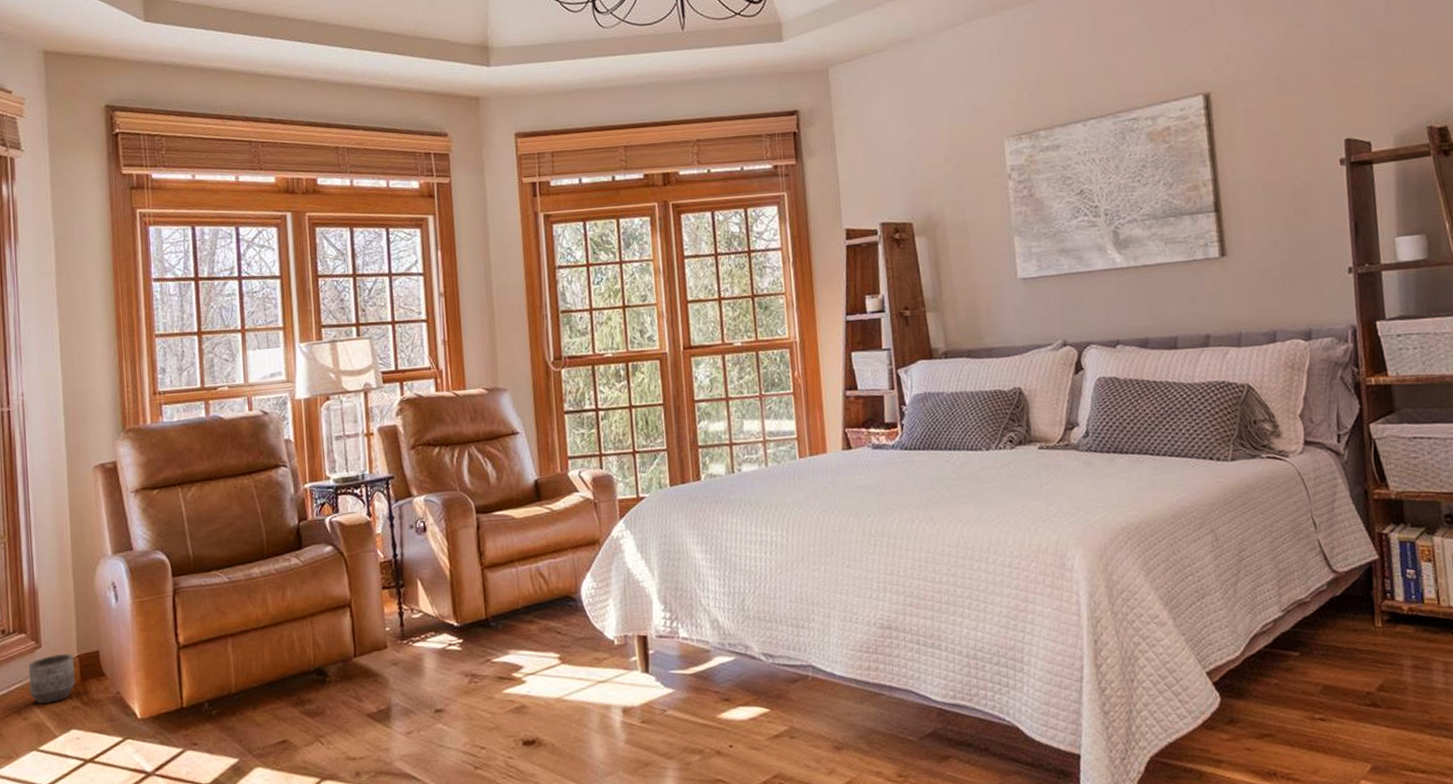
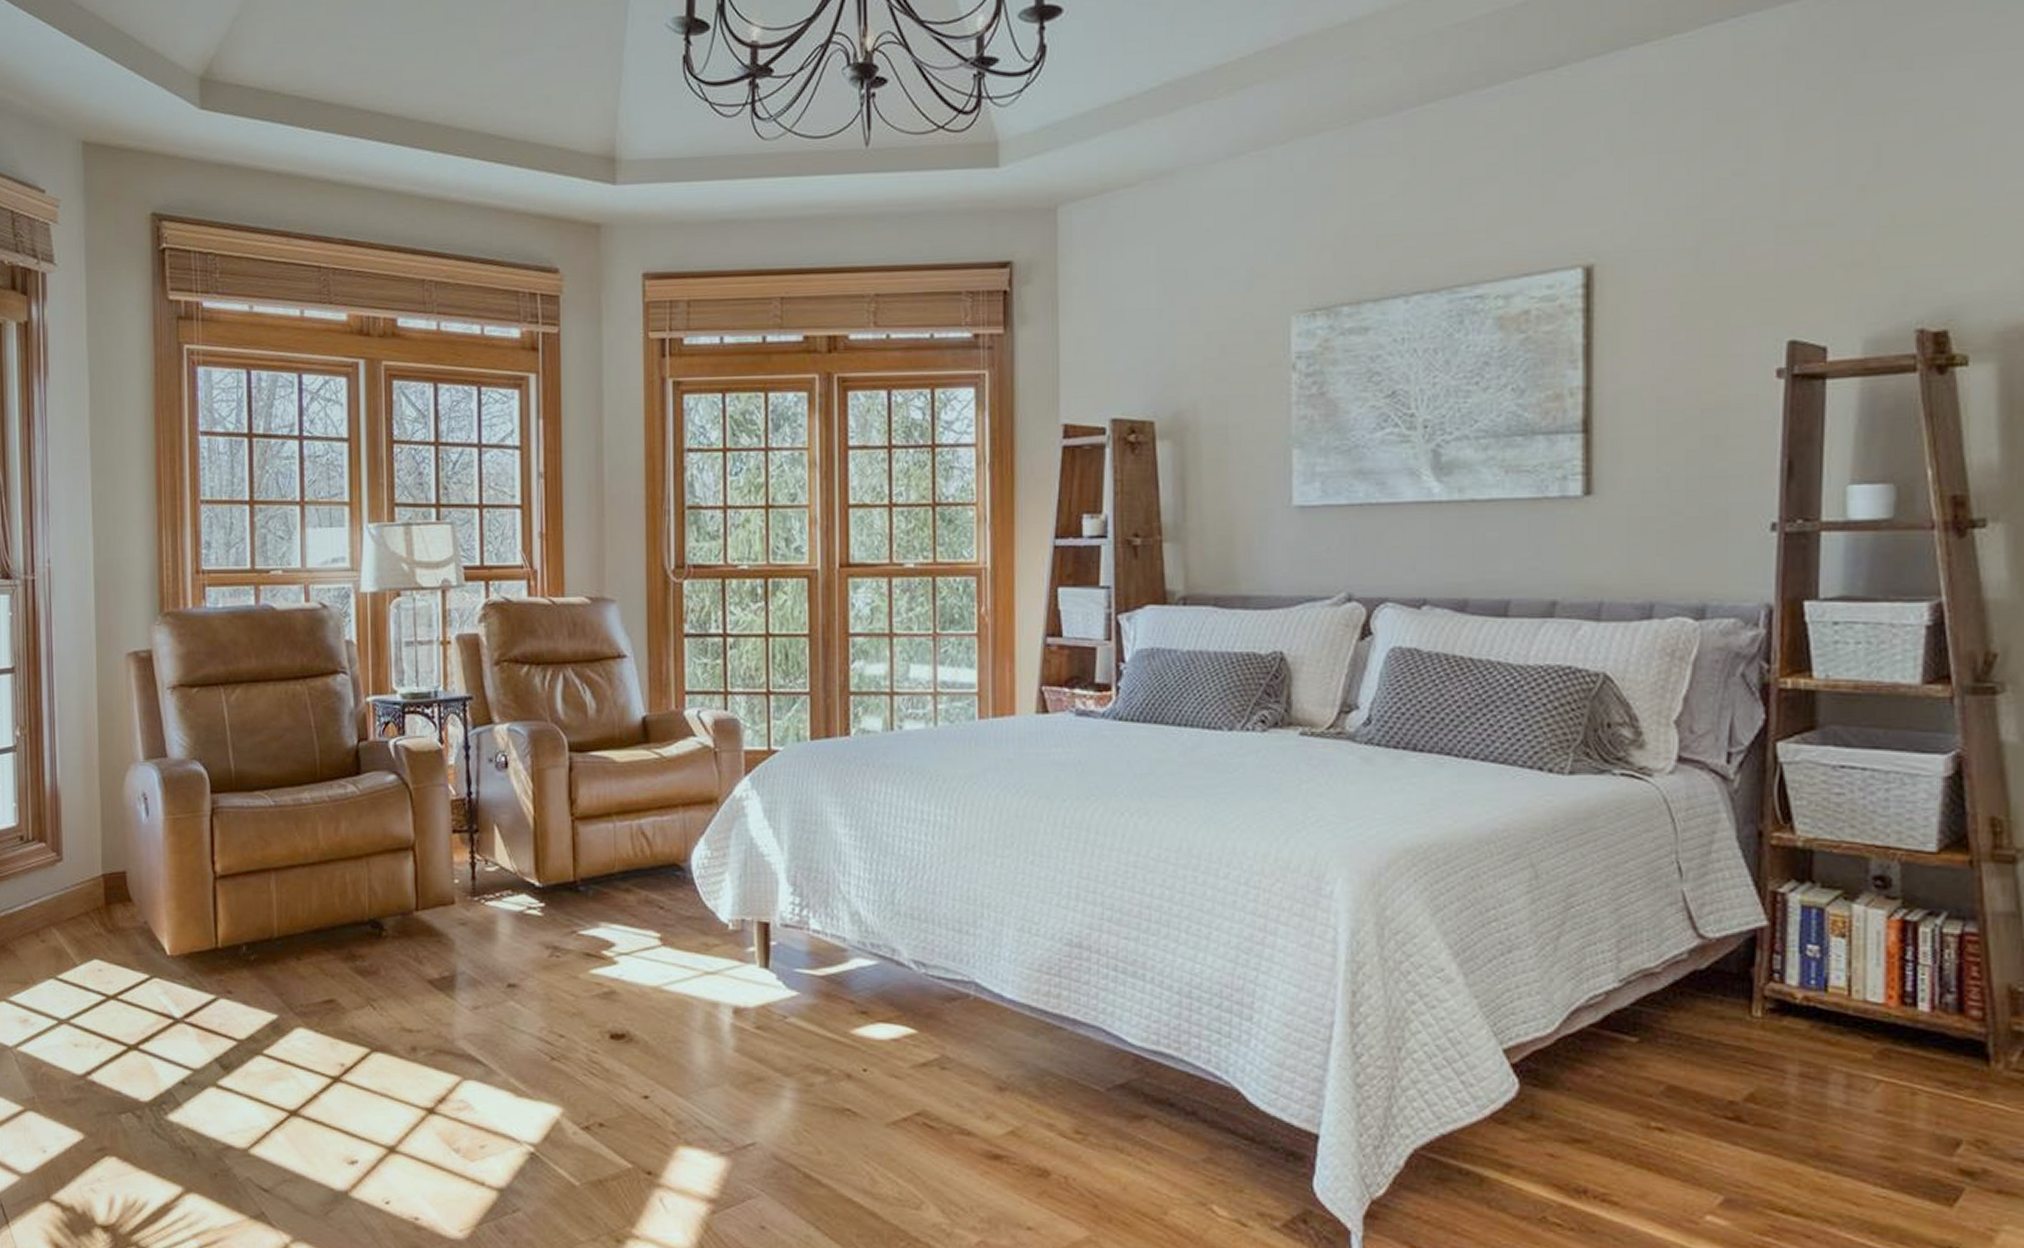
planter: present [28,654,76,704] -> none [48,871,99,926]

